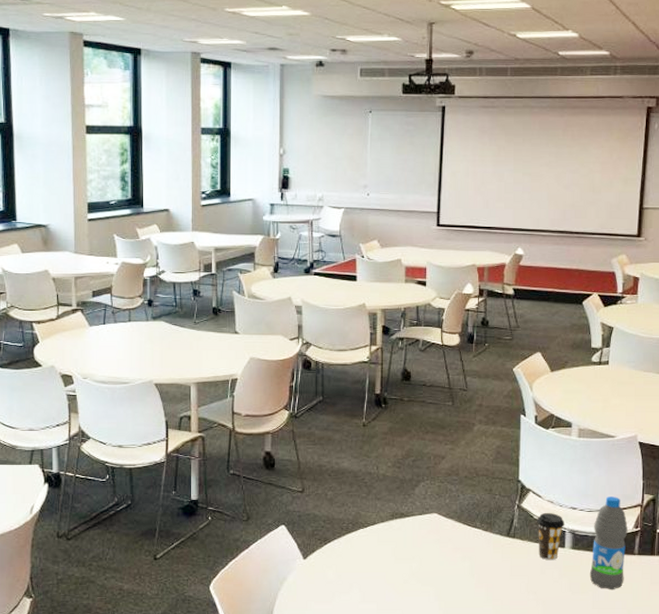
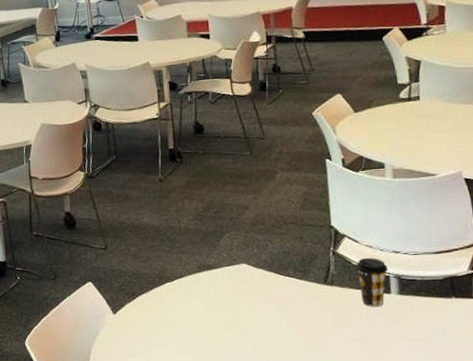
water bottle: present [589,496,628,590] -> none [421,237,464,337]

